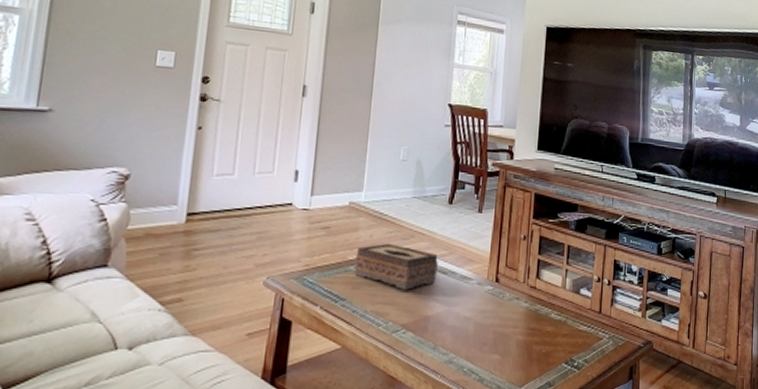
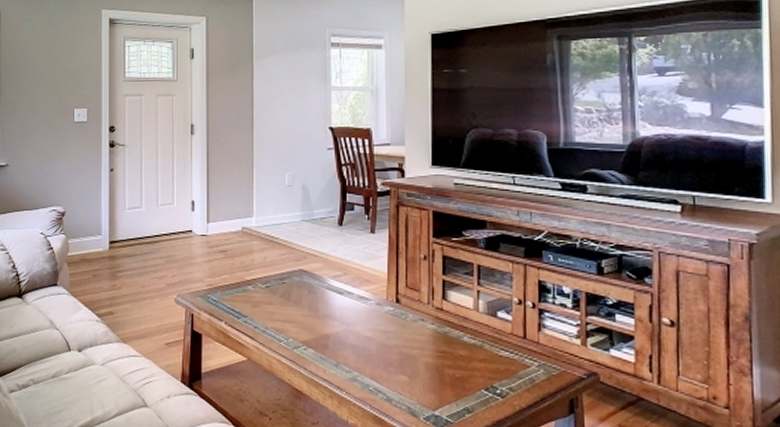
tissue box: present [354,243,438,290] -> none [252,264,333,309]

